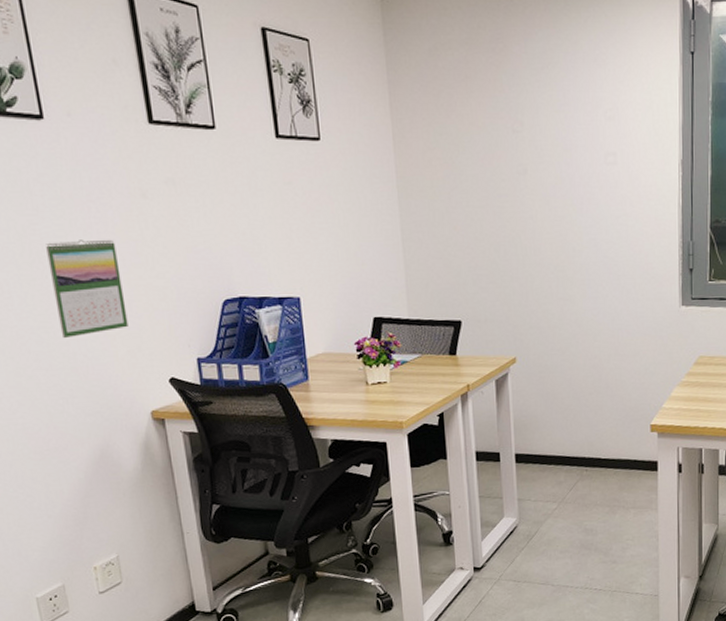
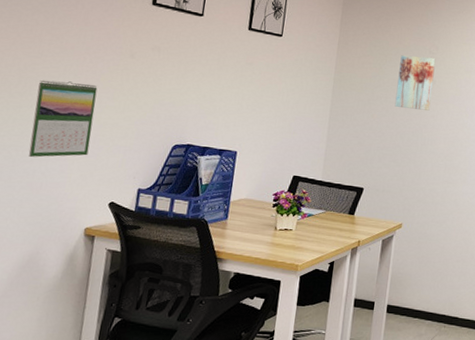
wall art: none [476,138,526,212] -> present [394,55,436,111]

